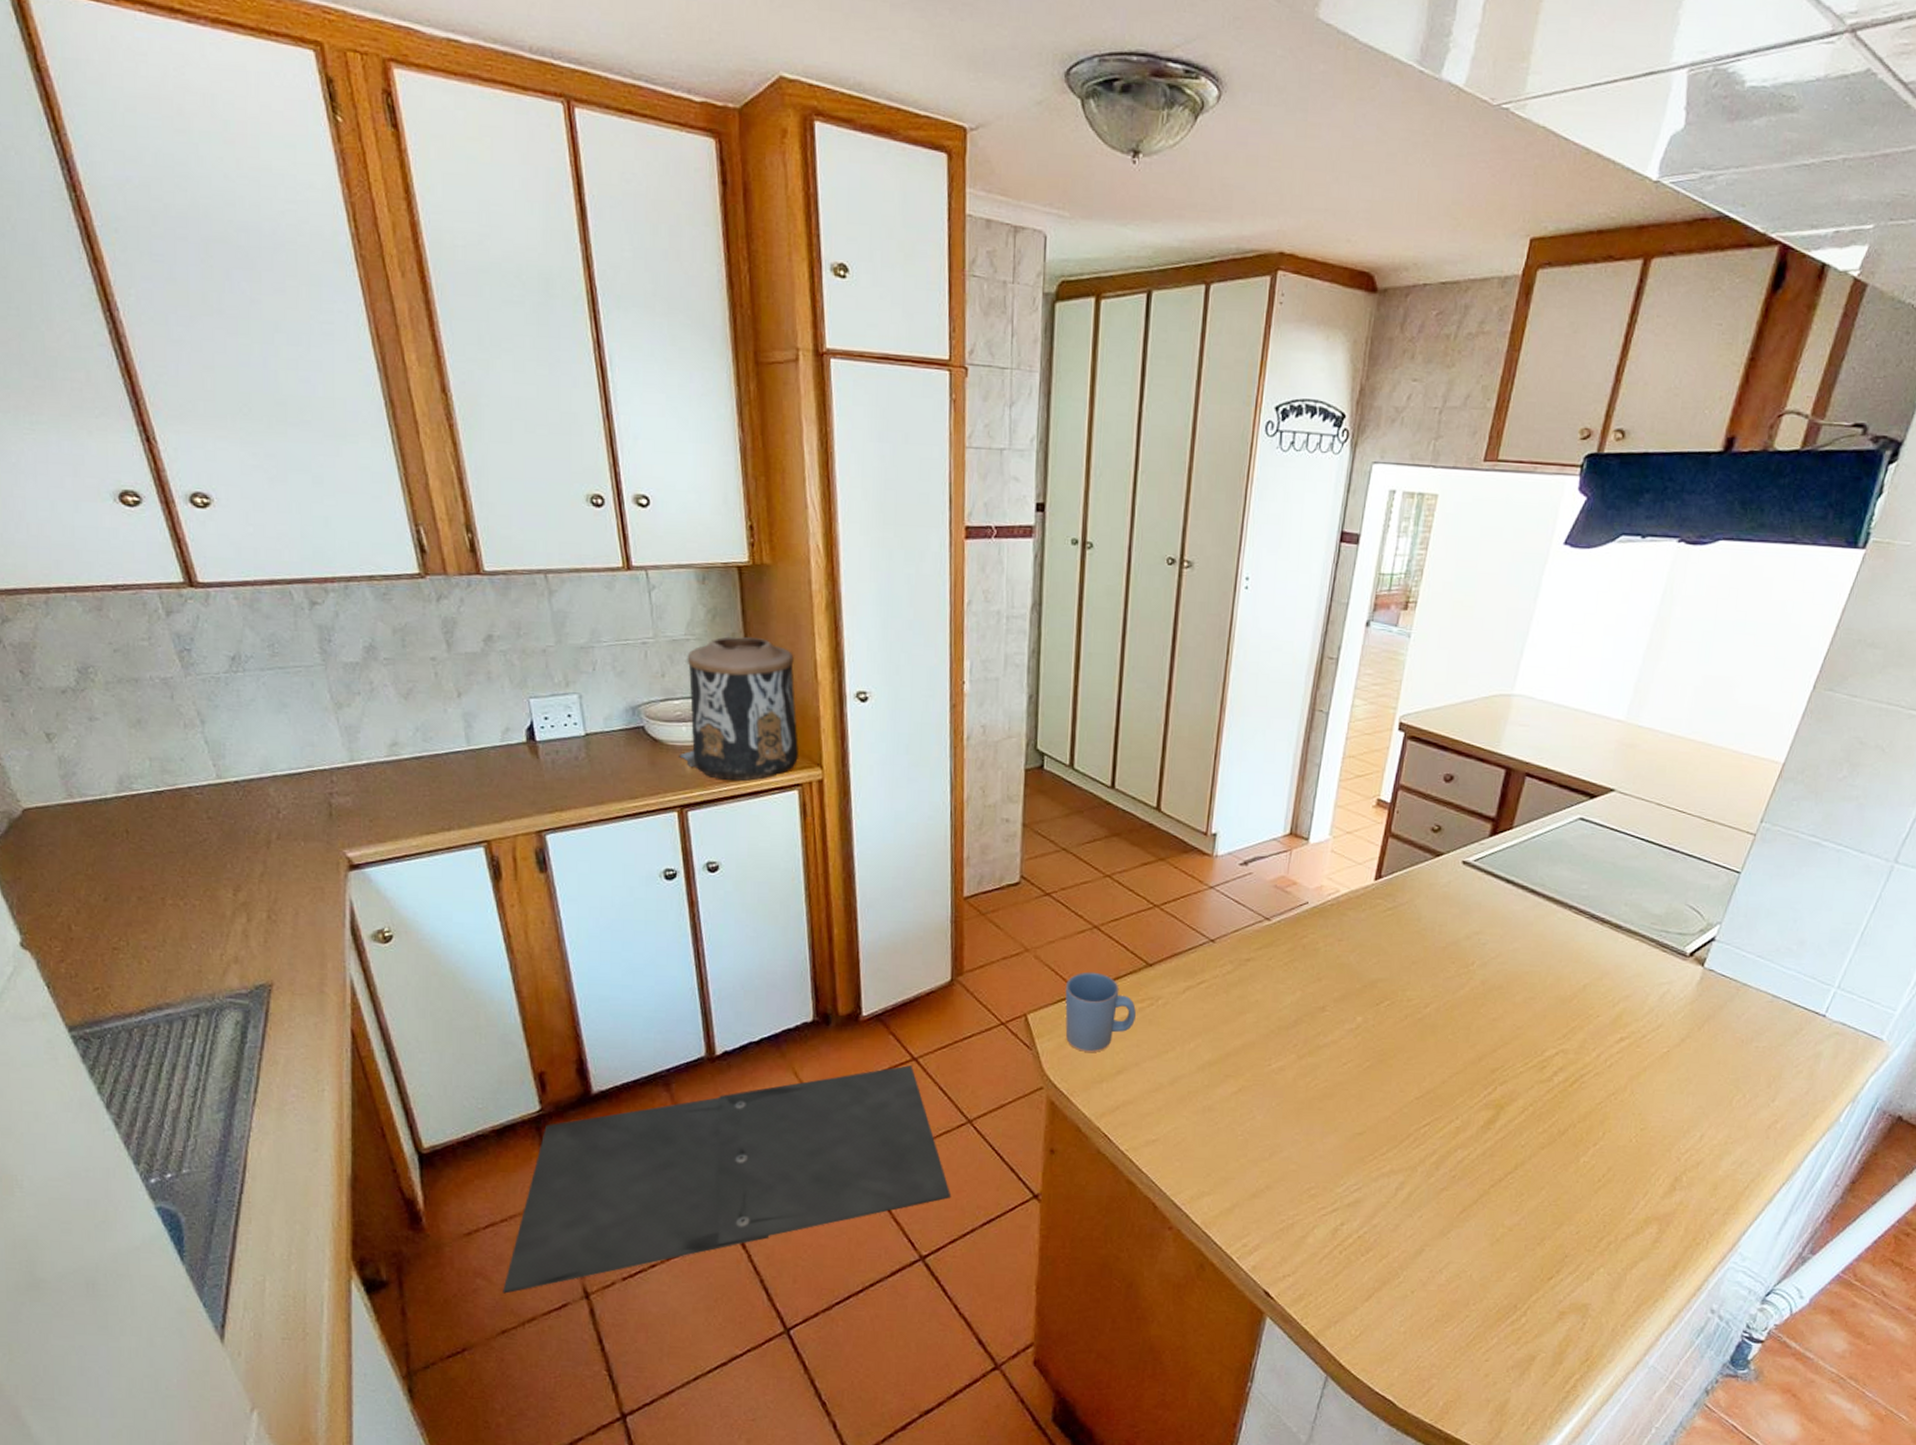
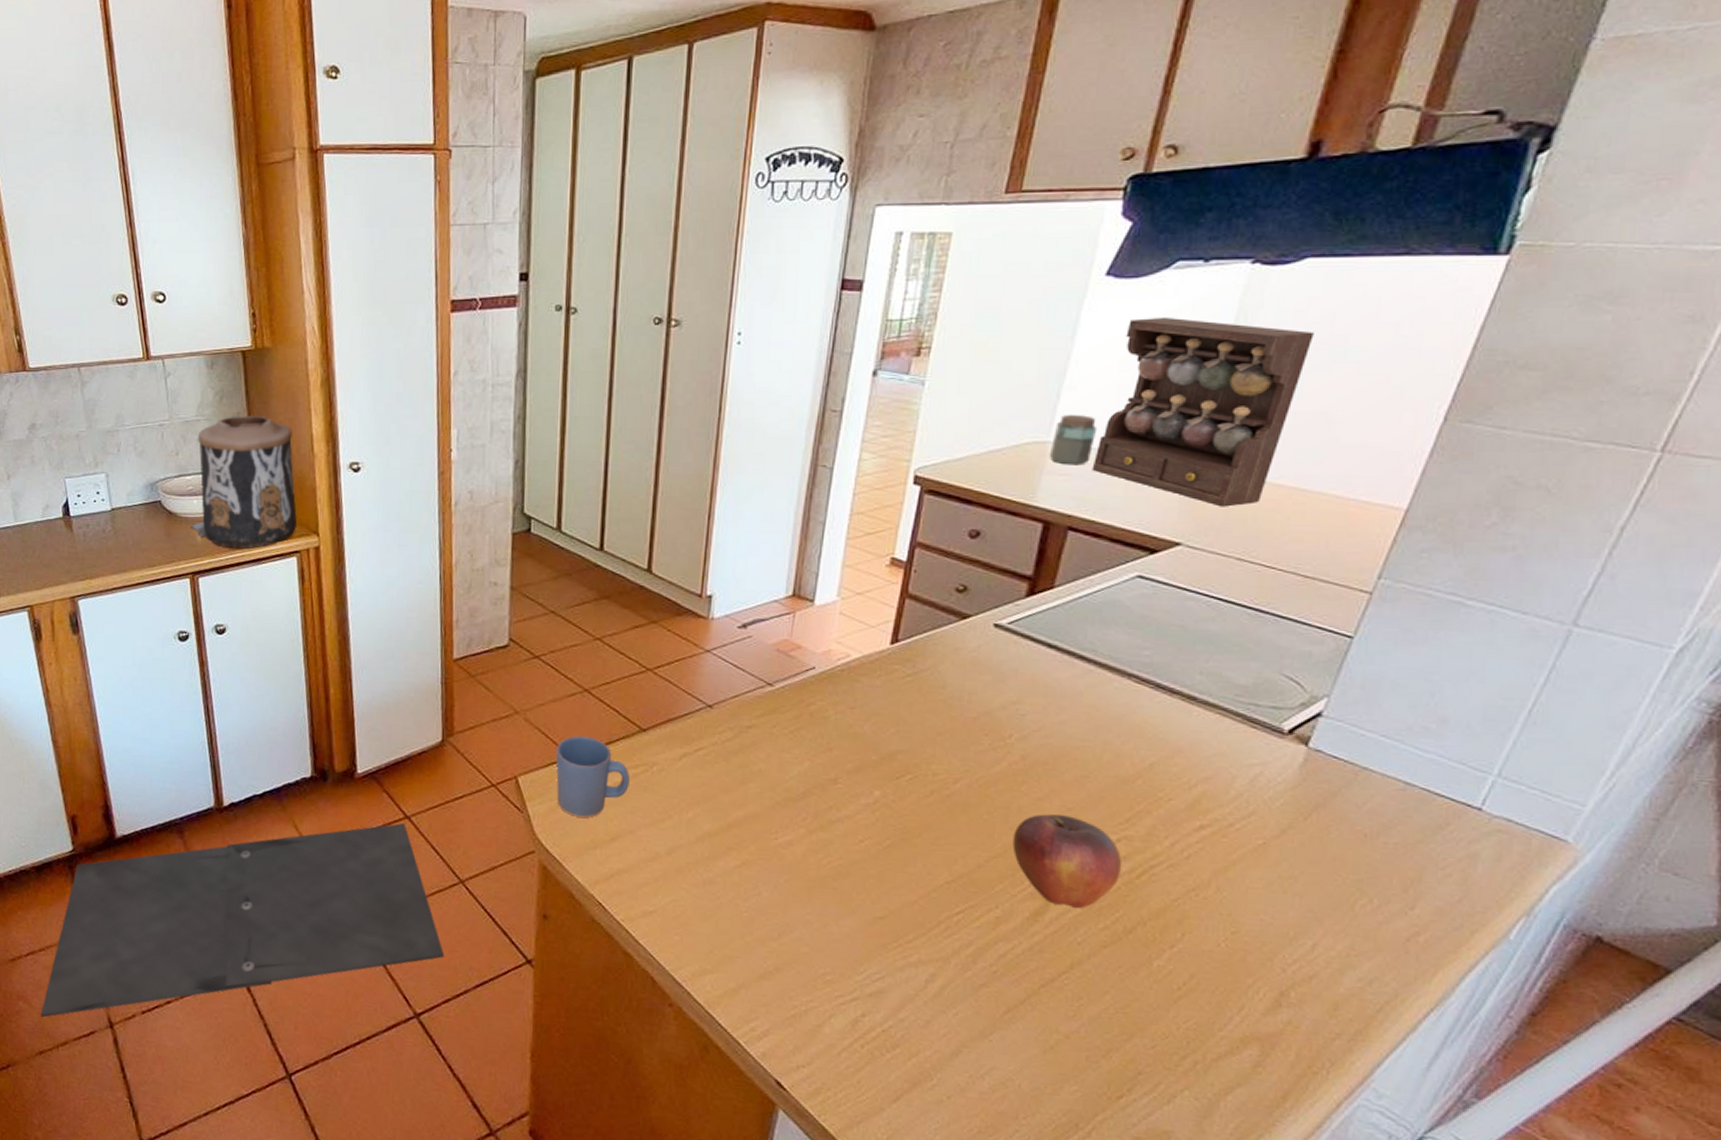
fruit: none [1471,1033,1559,1115] -> present [1012,814,1122,908]
peanut butter: none [1512,671,1553,717] -> present [1049,415,1098,465]
spice rack: none [1546,585,1722,758] -> present [1091,316,1314,507]

